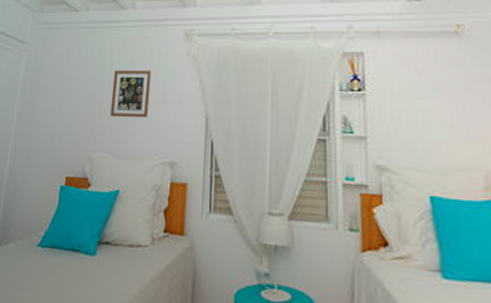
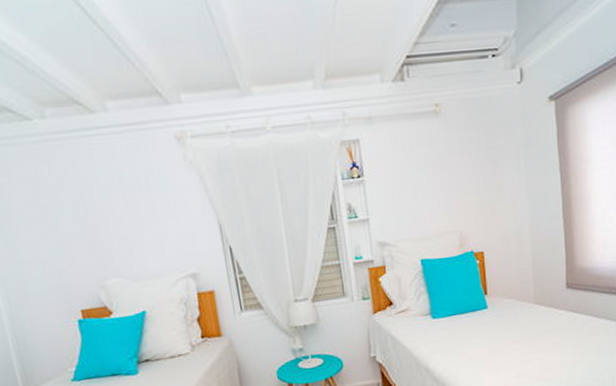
picture frame: present [110,70,152,118] -> none [102,183,157,240]

